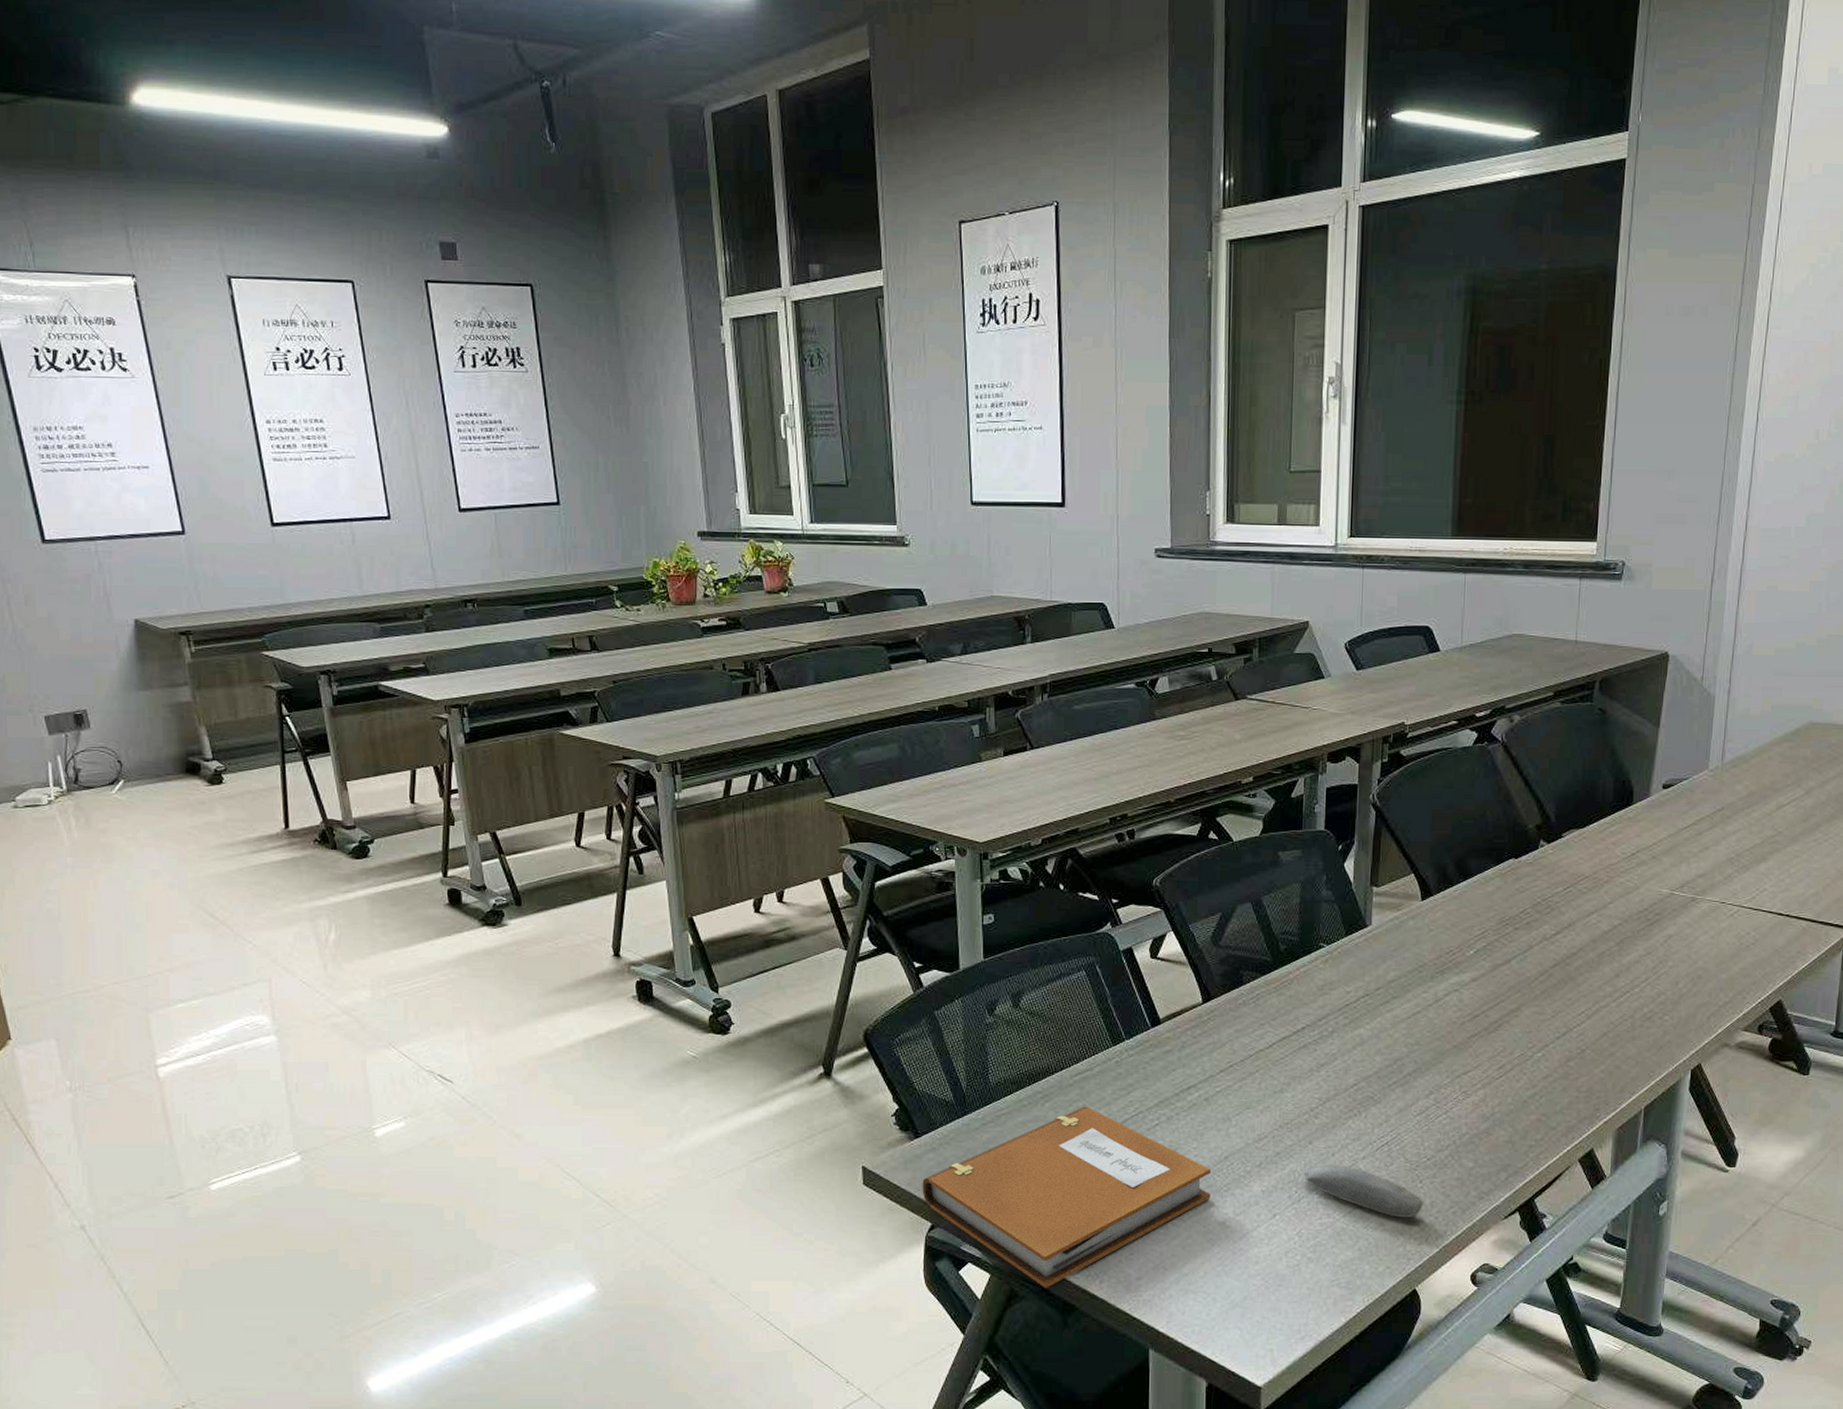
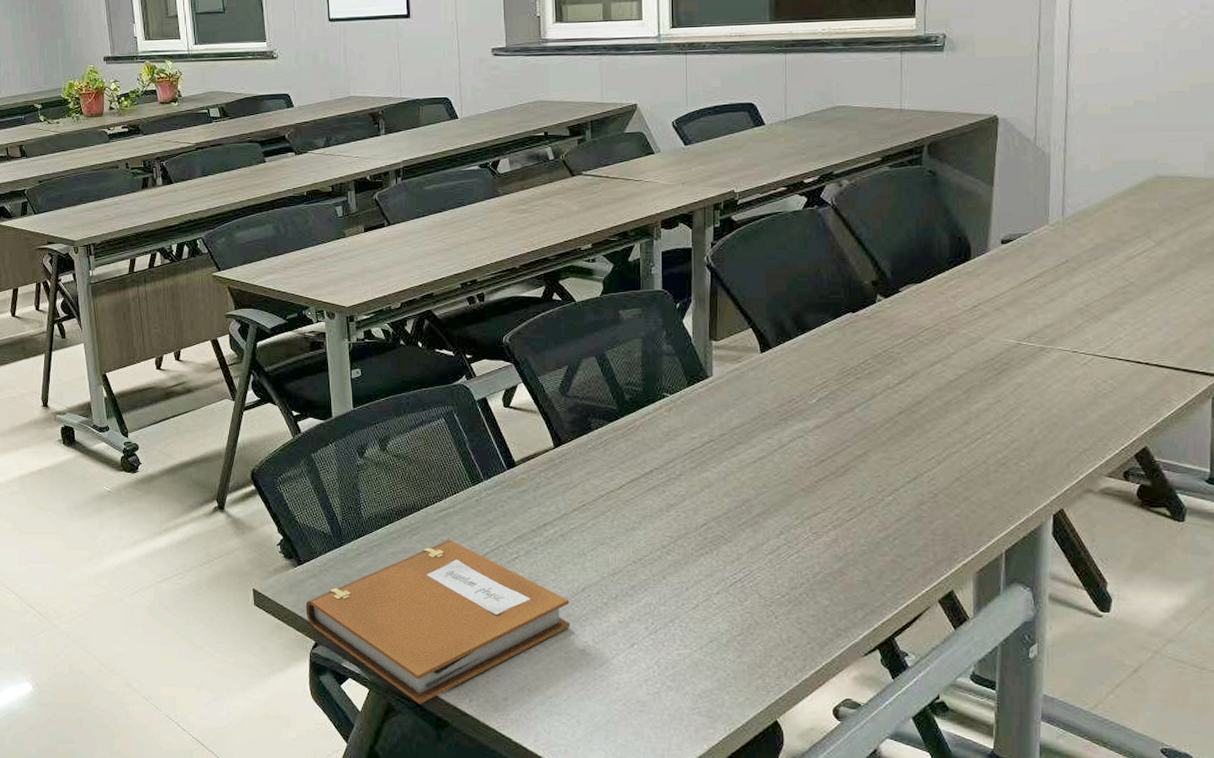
computer mouse: present [1303,1165,1423,1218] -> none [659,599,780,652]

